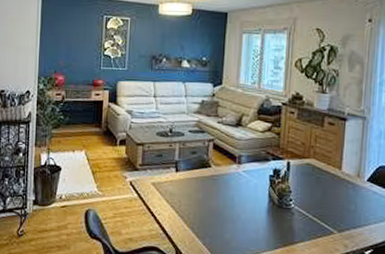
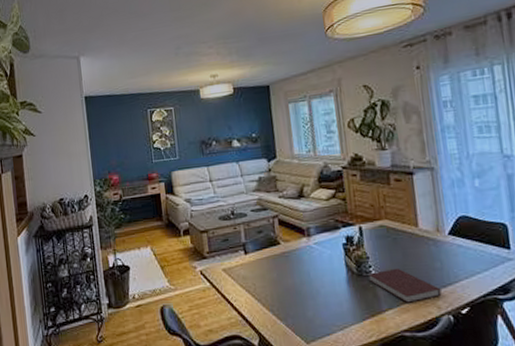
notebook: none [288,204,351,239] -> present [368,268,442,303]

